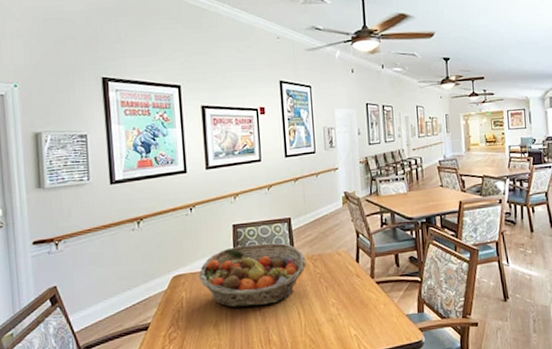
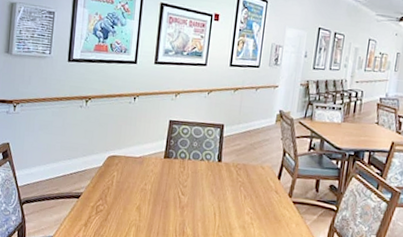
fruit basket: present [198,243,307,308] -> none [130,140,231,201]

